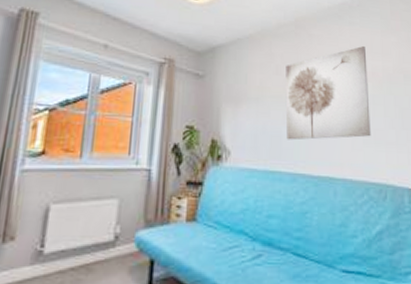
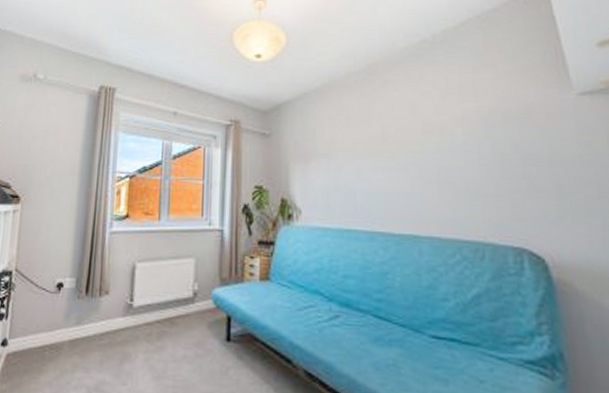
wall art: present [285,45,371,140] -> none [358,86,463,197]

